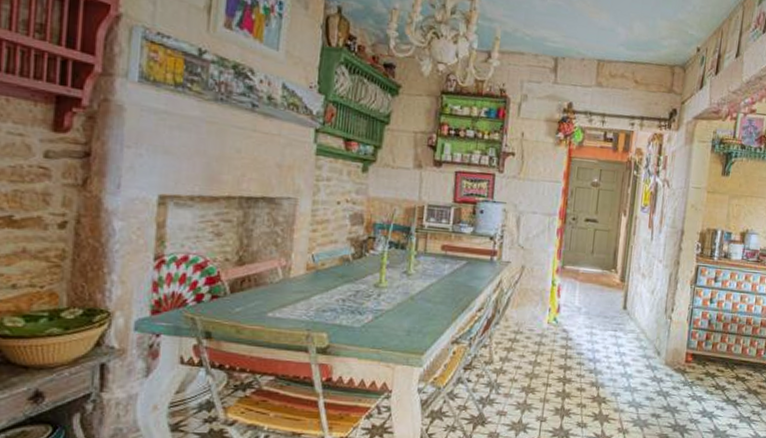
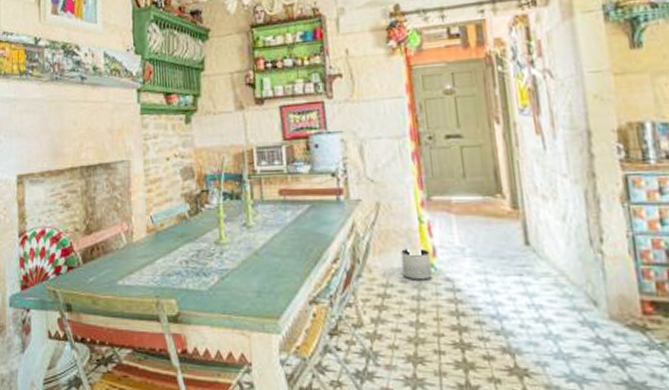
planter: none [532,305,555,330] -> present [401,248,432,280]

